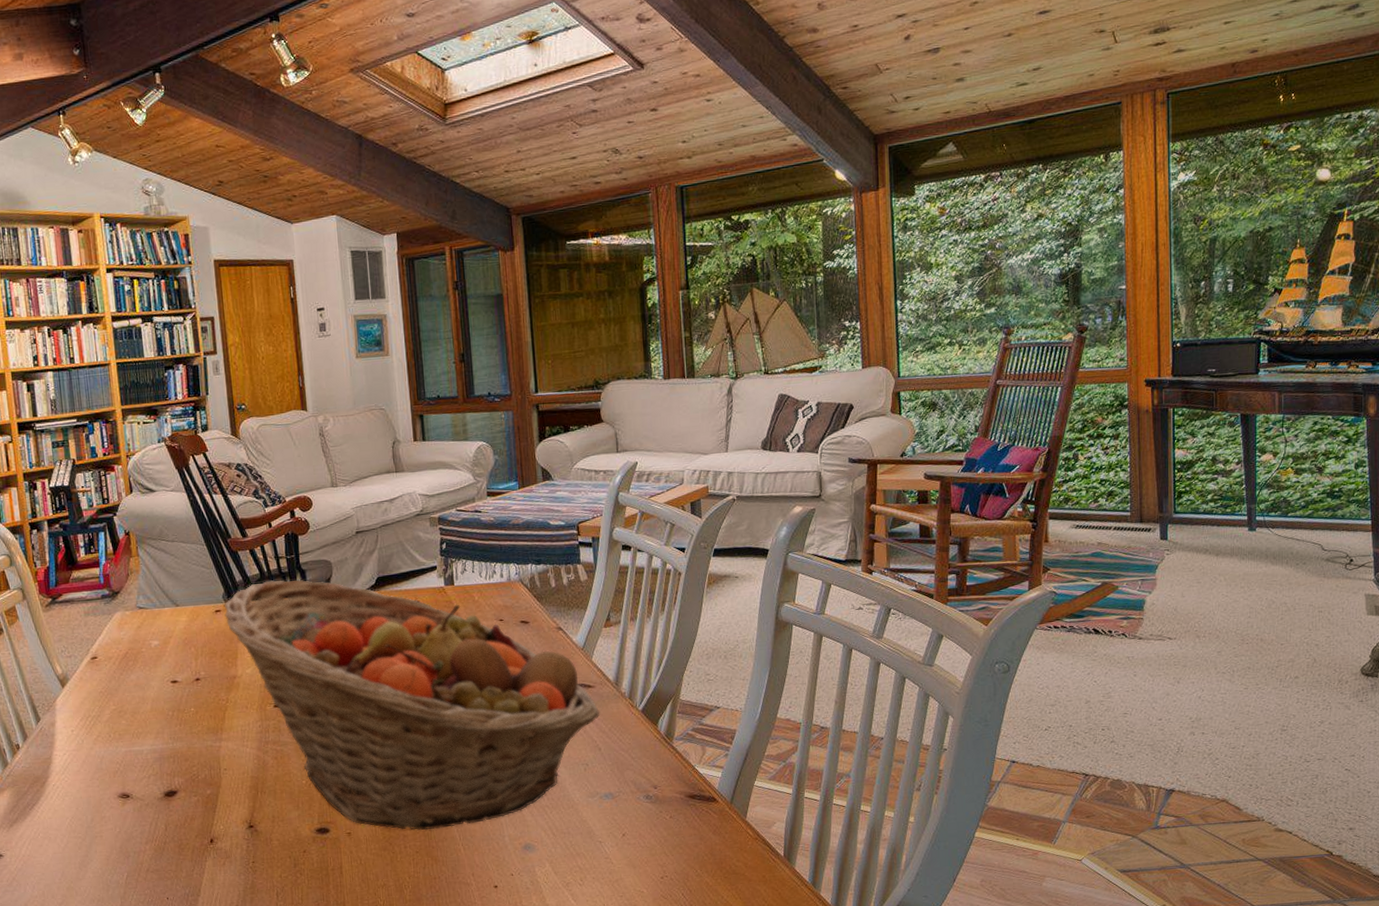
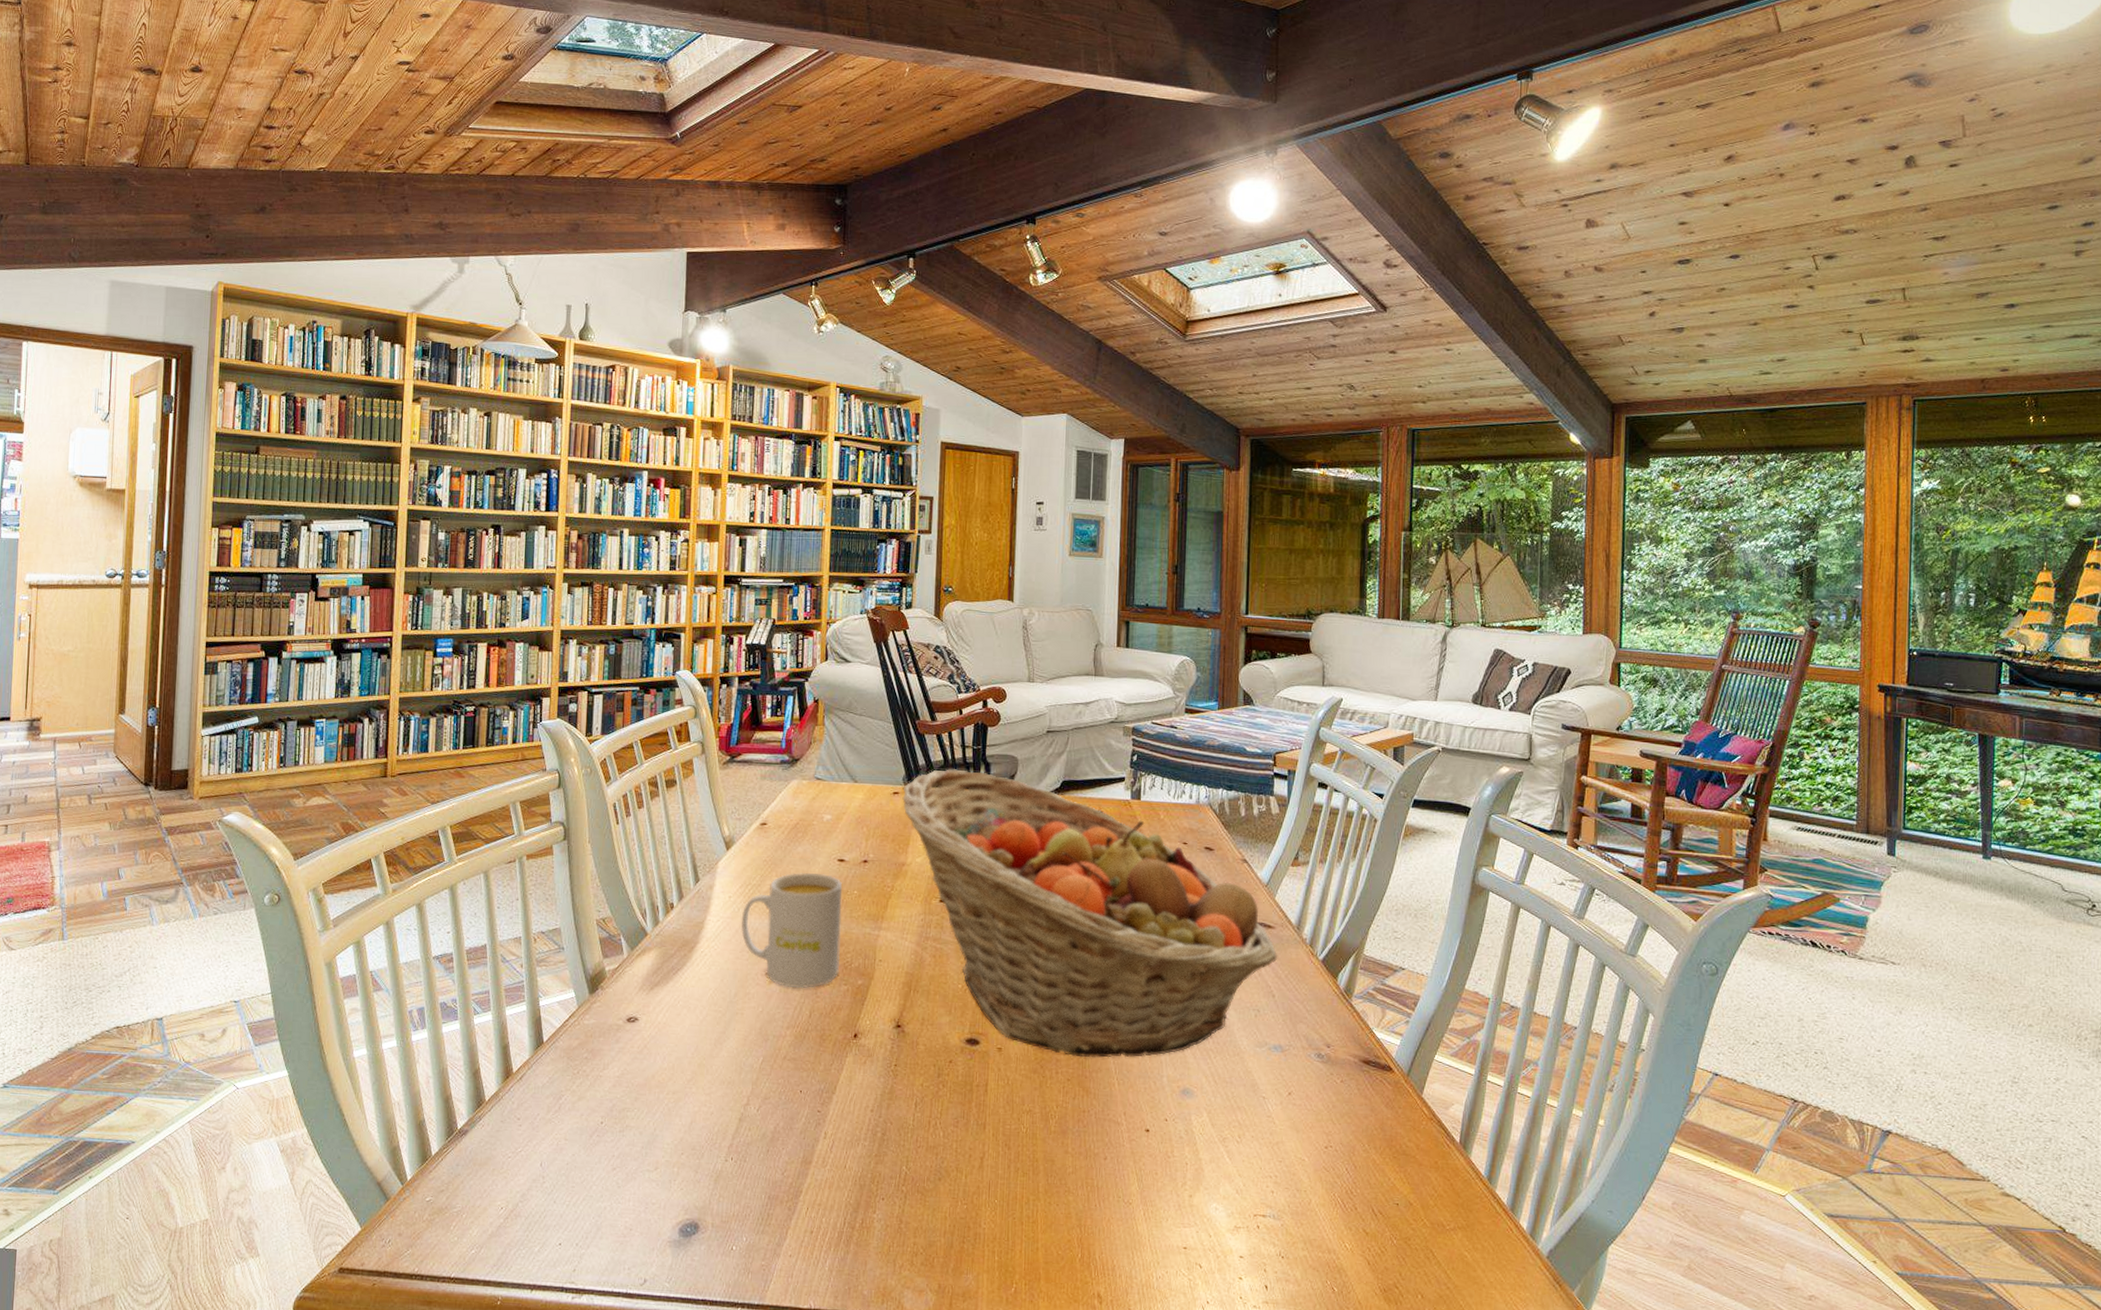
mug: none [86,696,188,807] -> present [741,872,843,989]

